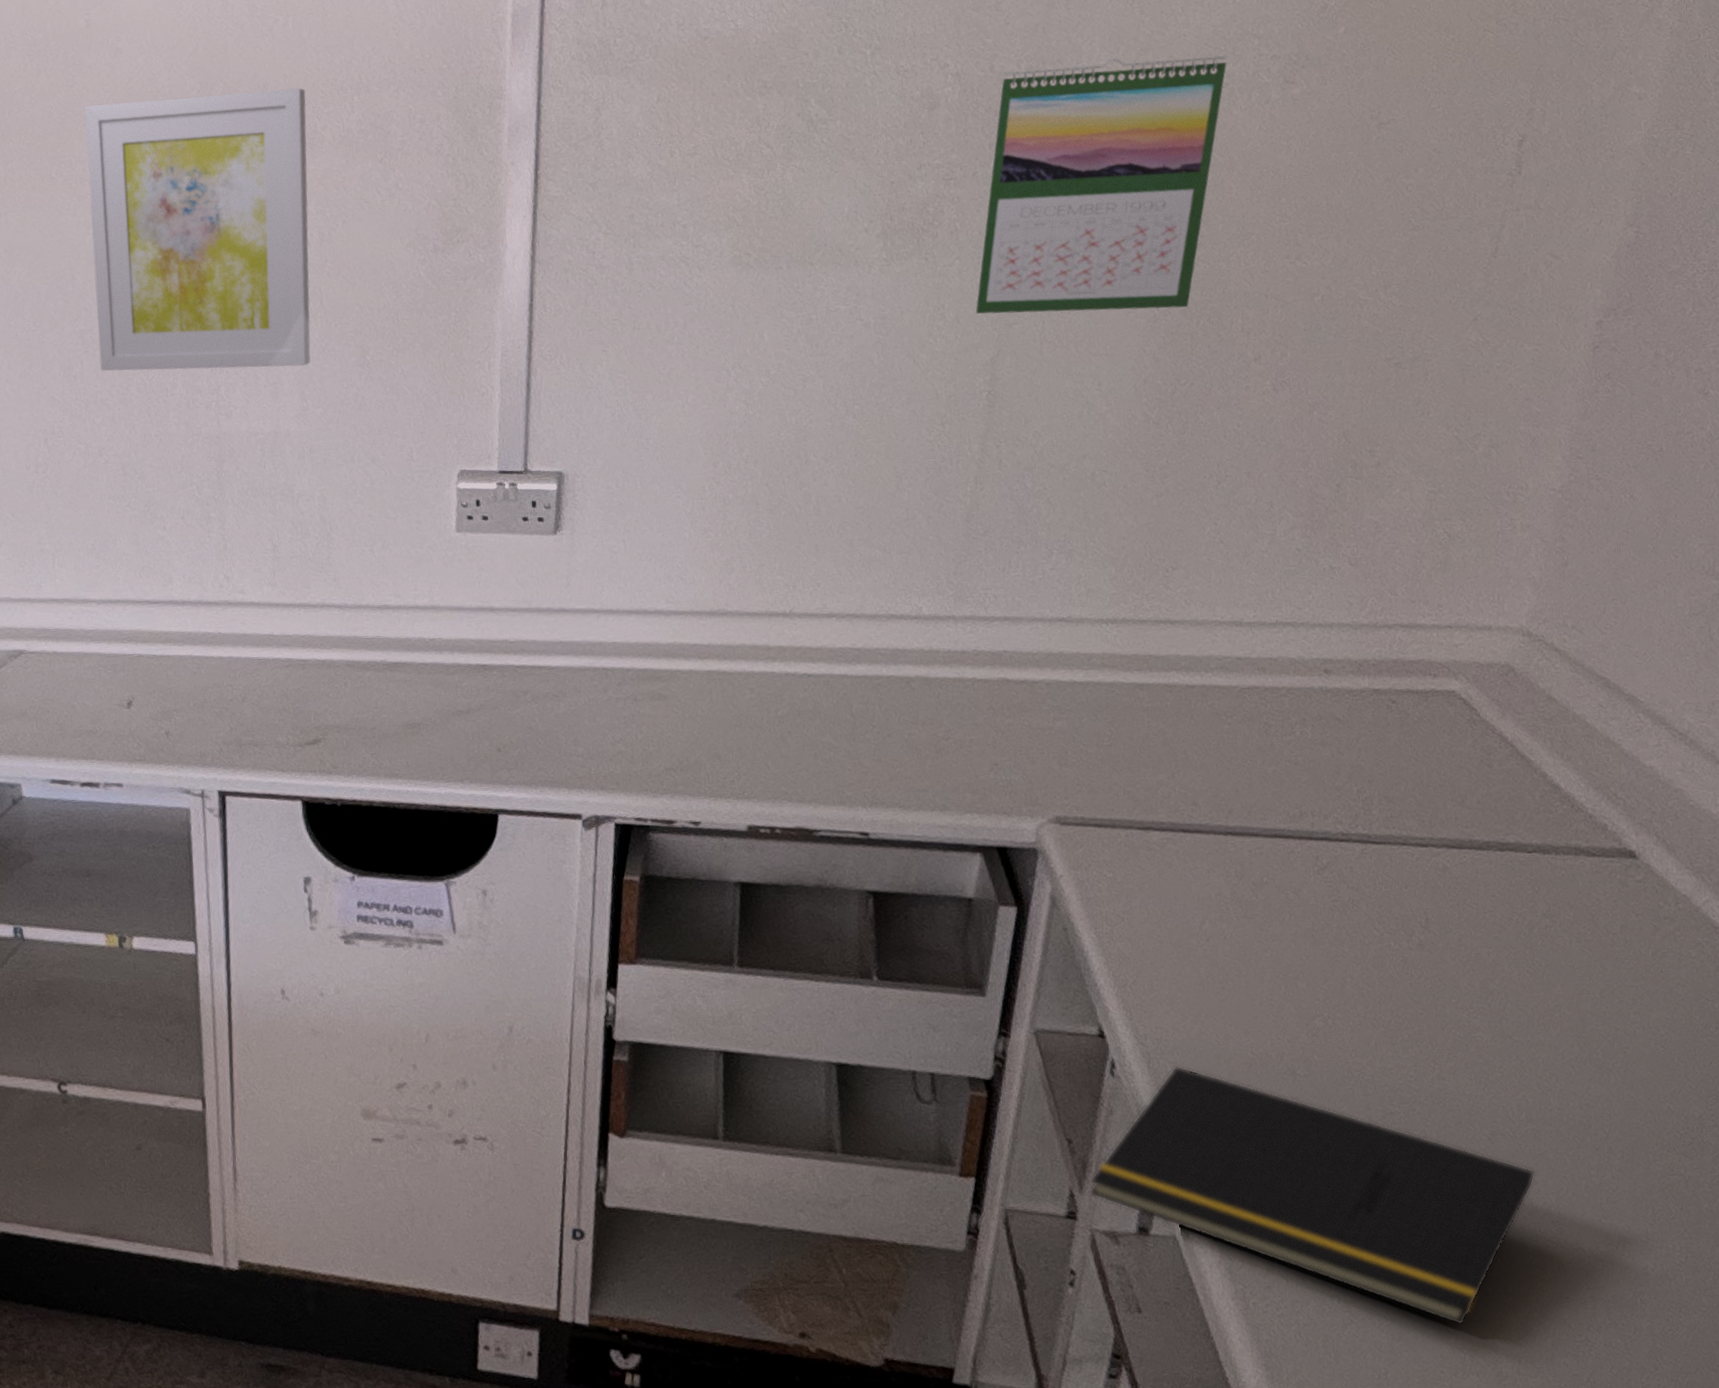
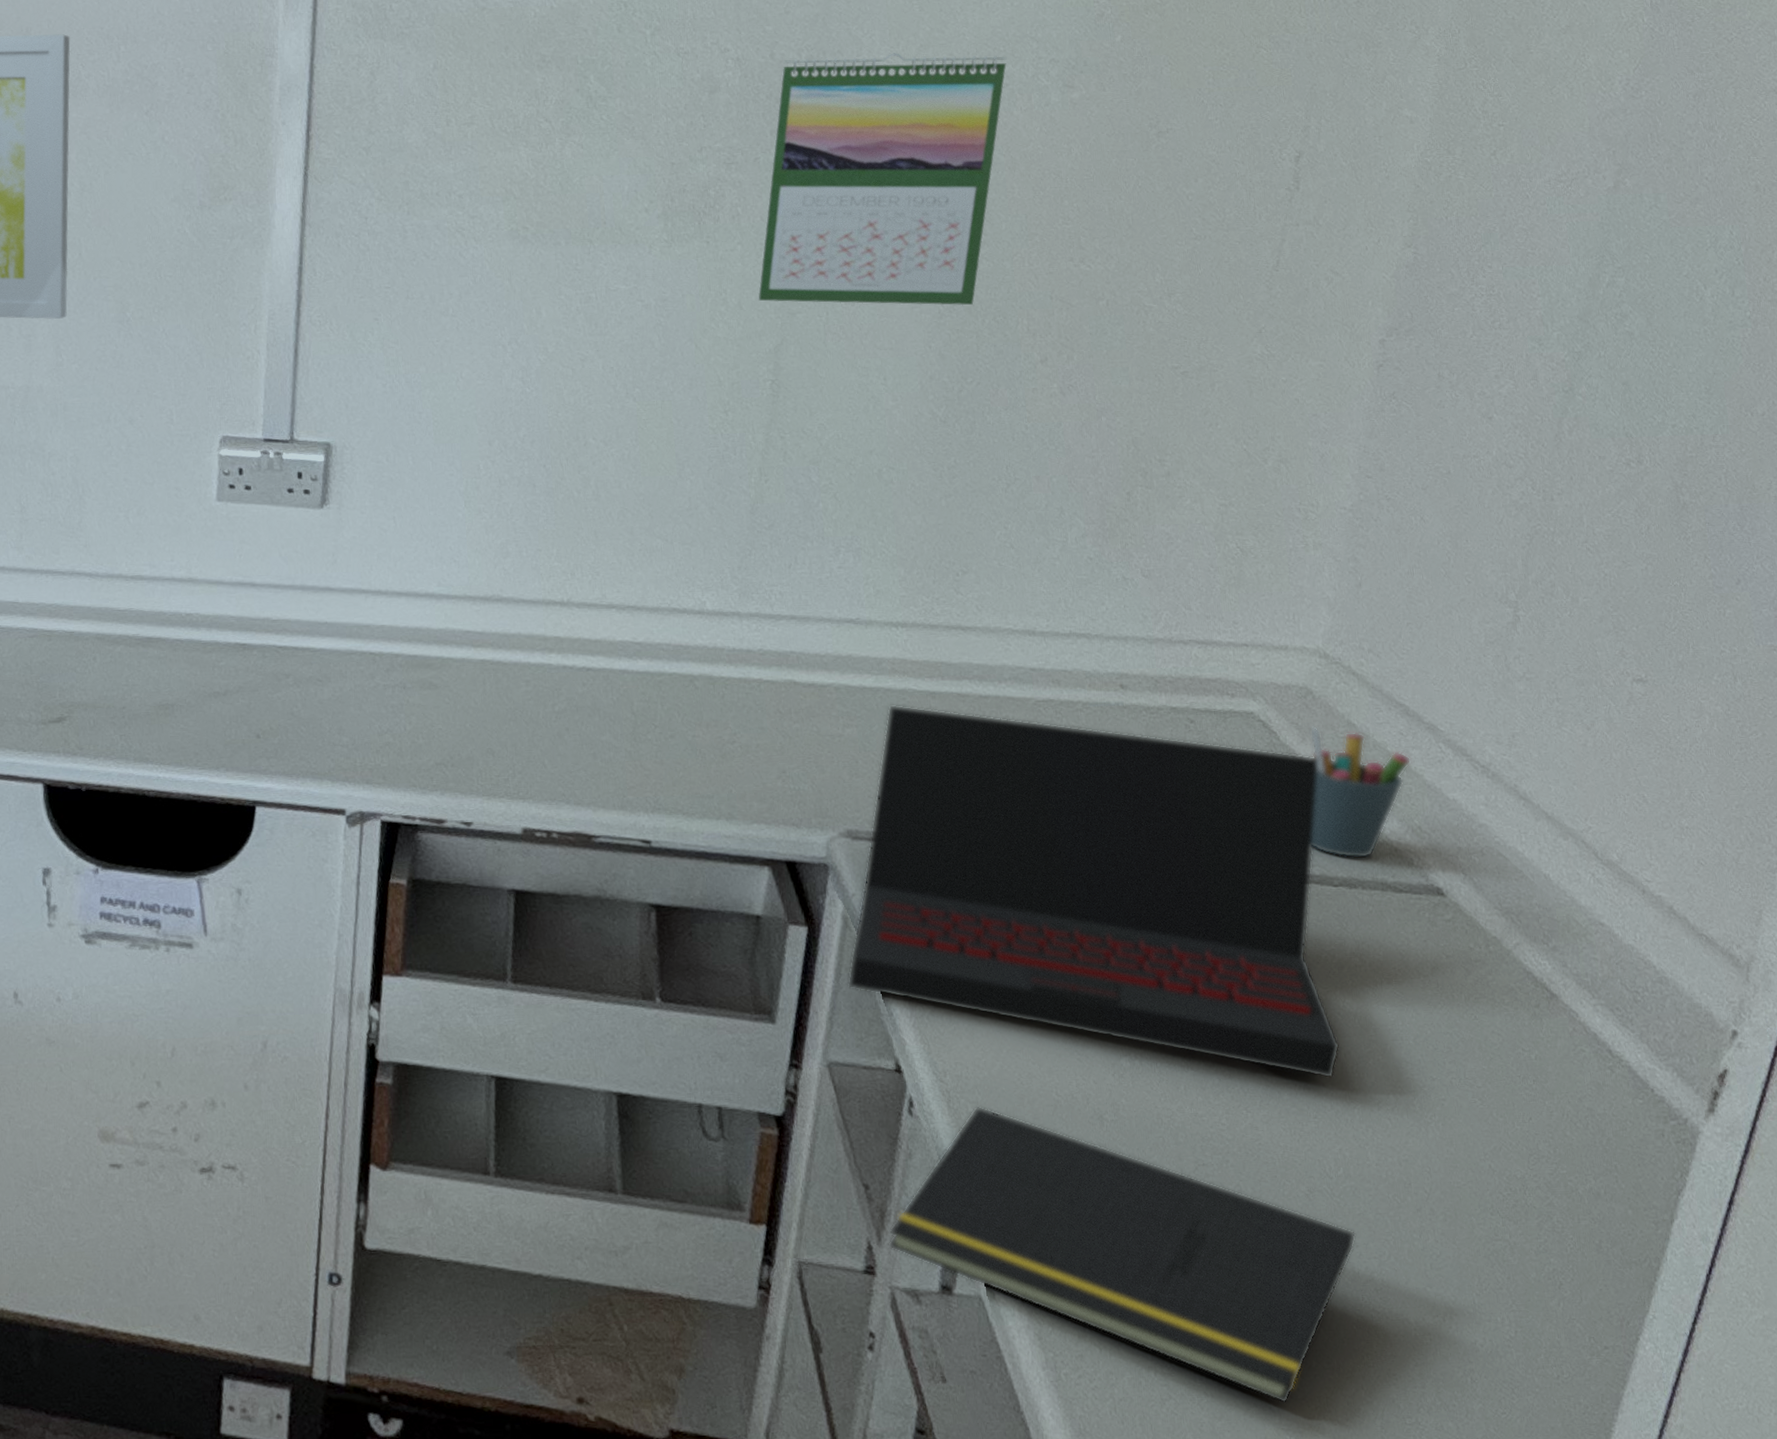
laptop: none [1054,697,1528,1032] -> present [848,704,1340,1079]
pen holder: none [1507,702,1610,827] -> present [1309,726,1412,859]

